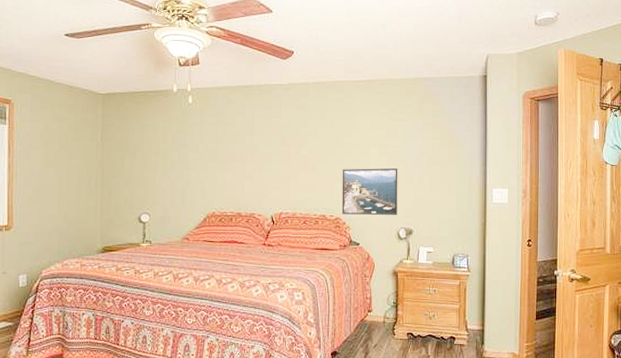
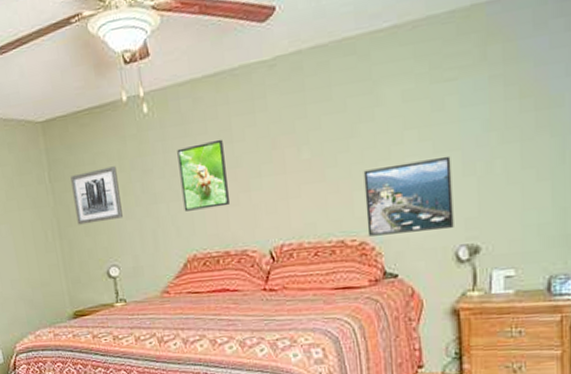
wall art: none [120,137,160,178] -> present [70,166,123,225]
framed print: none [210,131,247,179] -> present [177,139,231,212]

